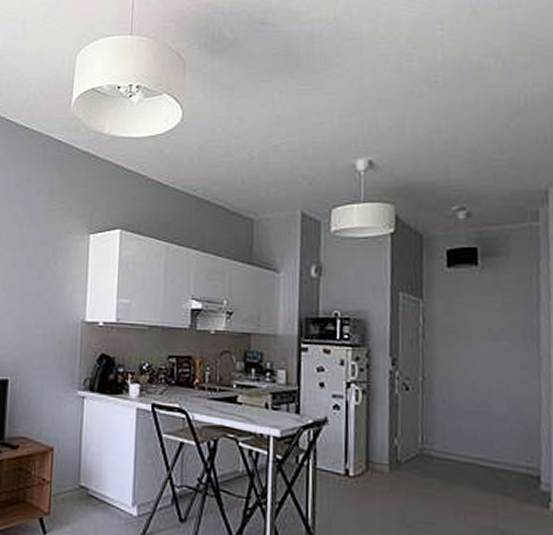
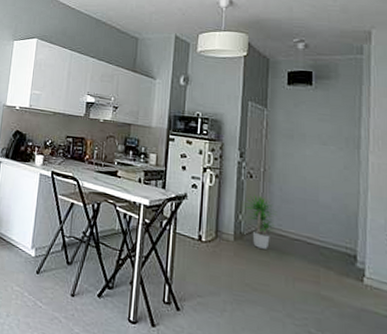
potted plant: none [399,411,442,479] -> present [243,194,278,249]

